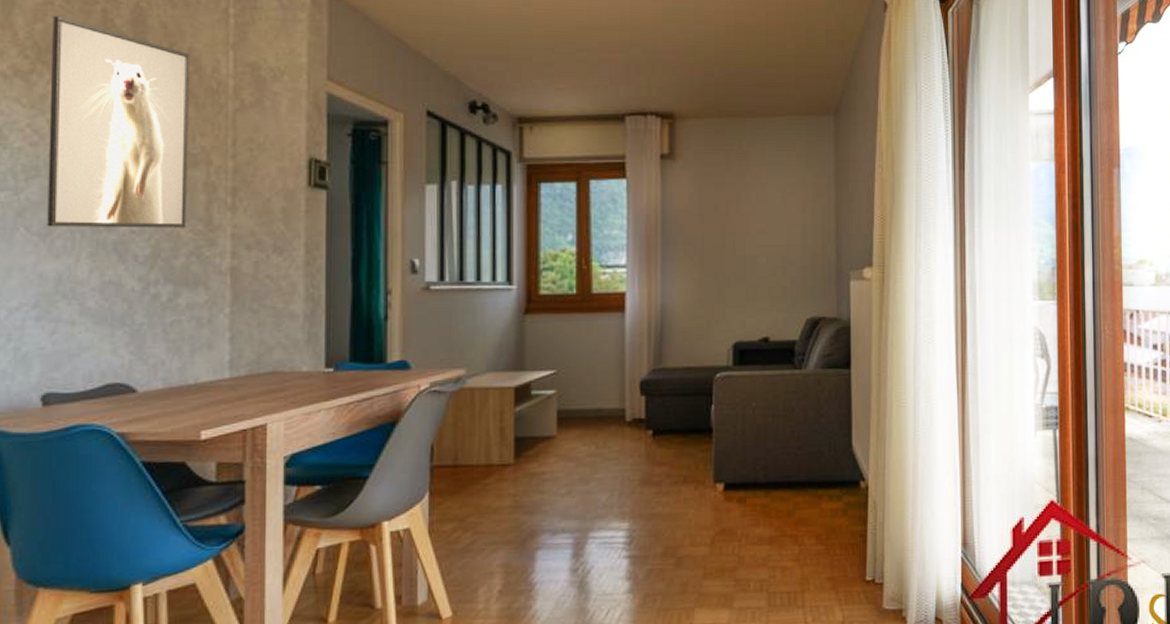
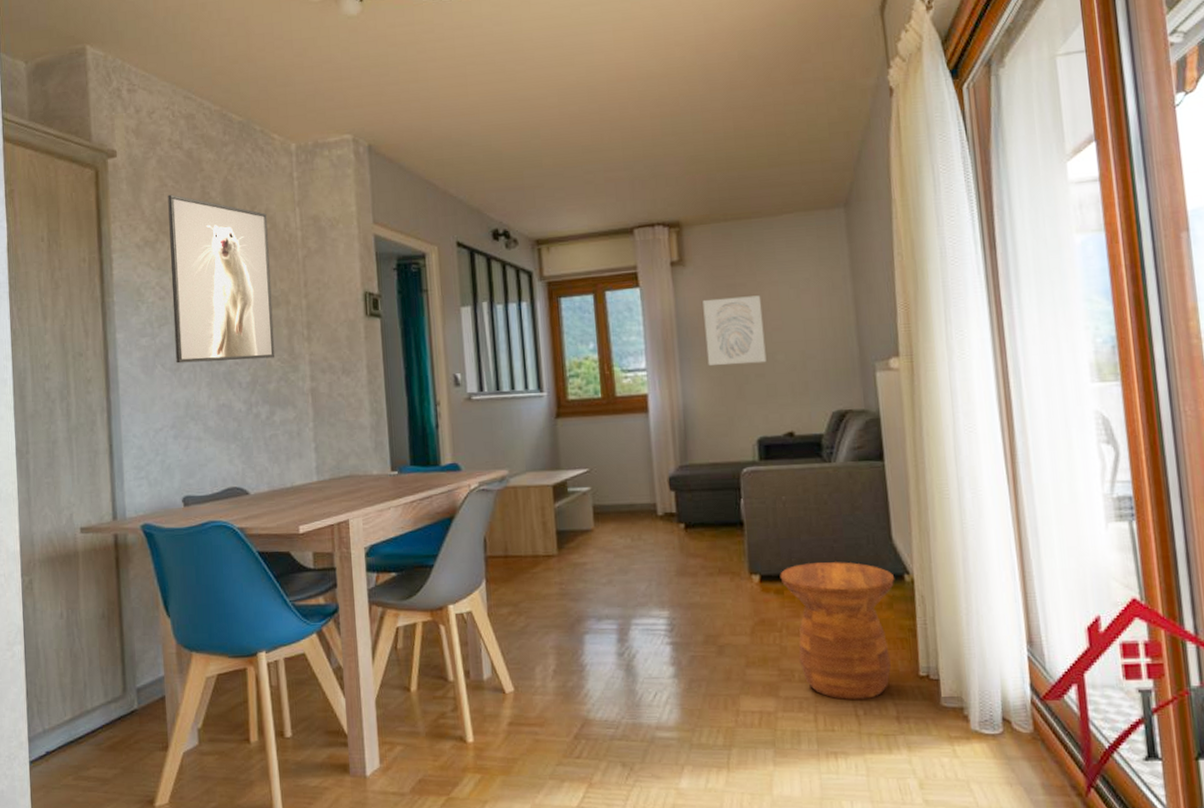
wall art: none [690,196,748,266] -> present [702,295,767,365]
side table: none [744,469,851,607] -> present [780,562,895,700]

